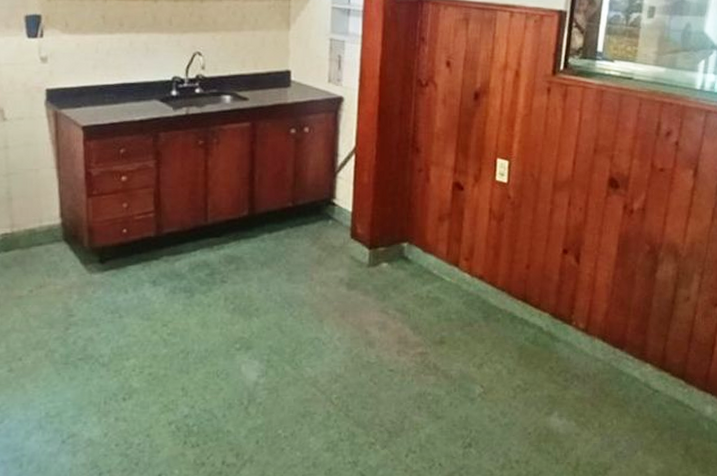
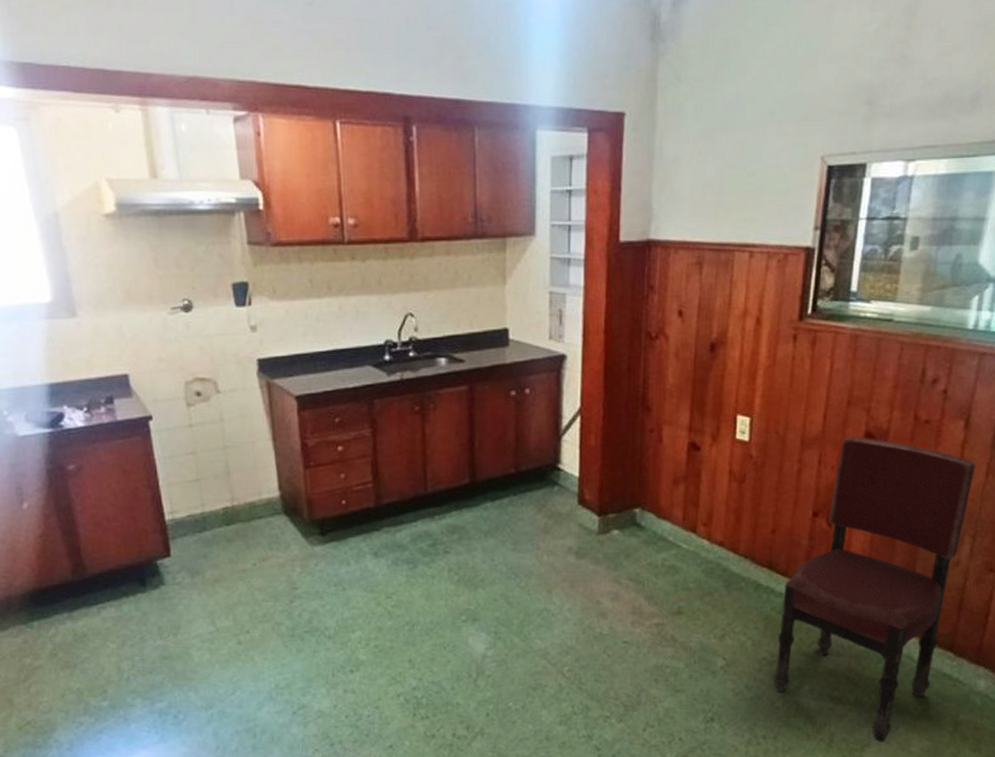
dining chair: none [526,181,703,466] -> present [774,436,975,743]

